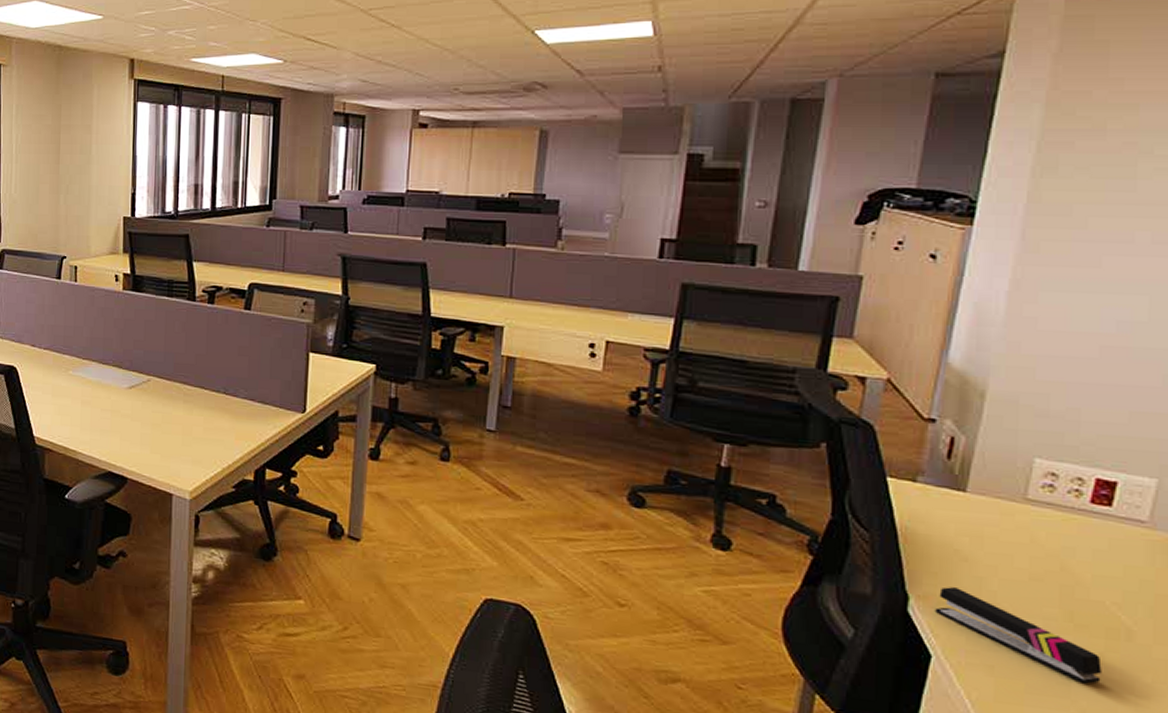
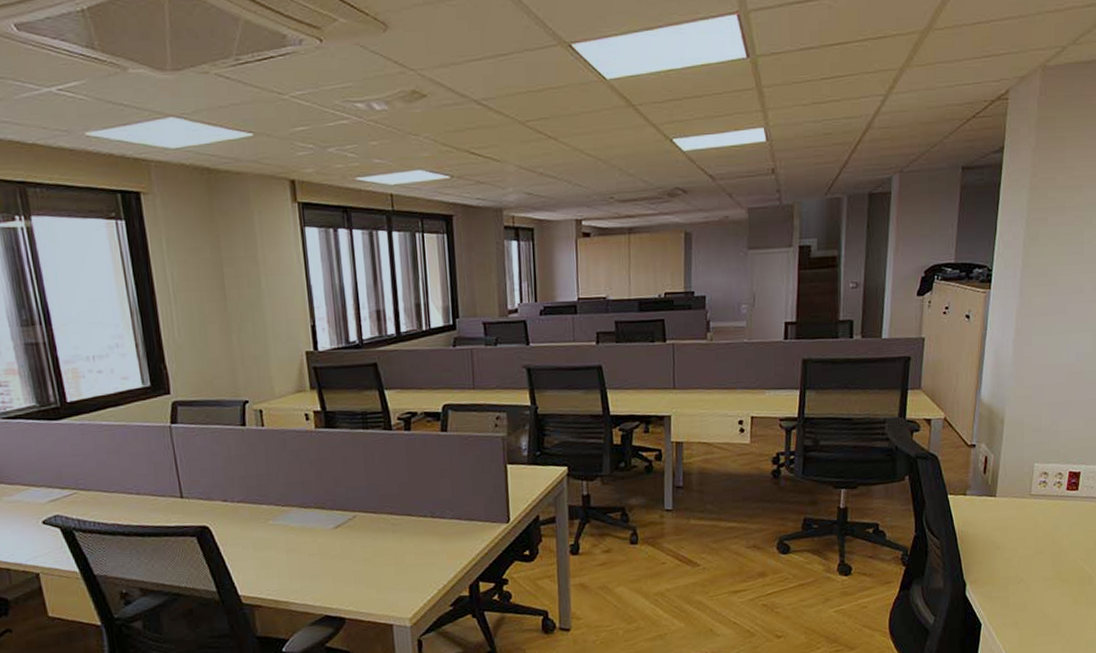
stapler: present [935,587,1102,684] -> none [982,570,1077,621]

